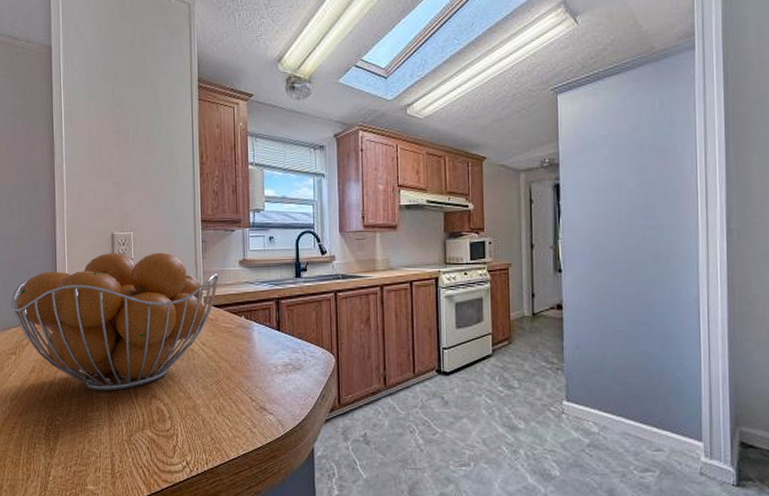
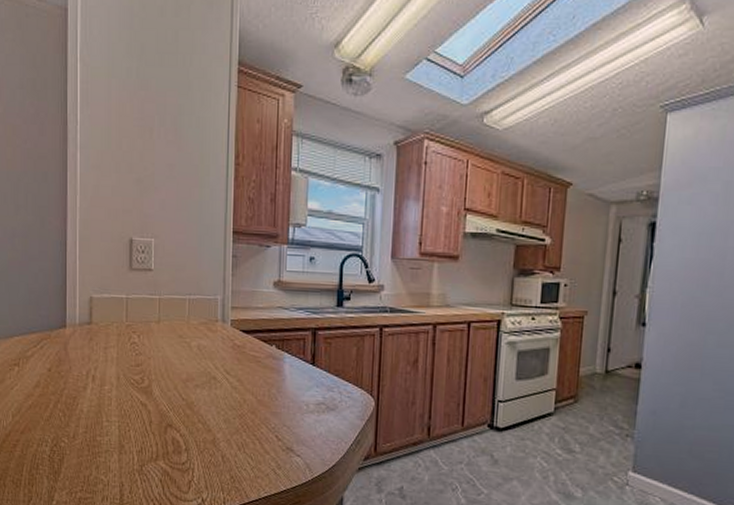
fruit basket: present [11,252,219,391] -> none [15,260,249,416]

